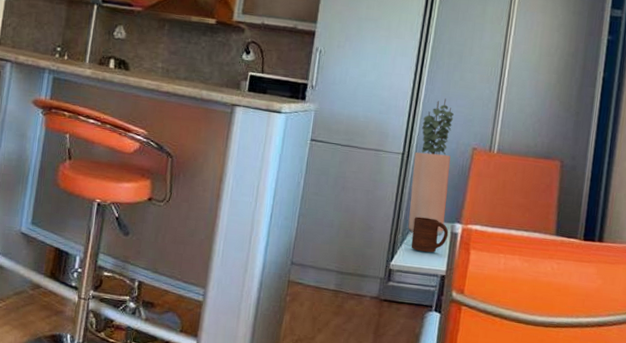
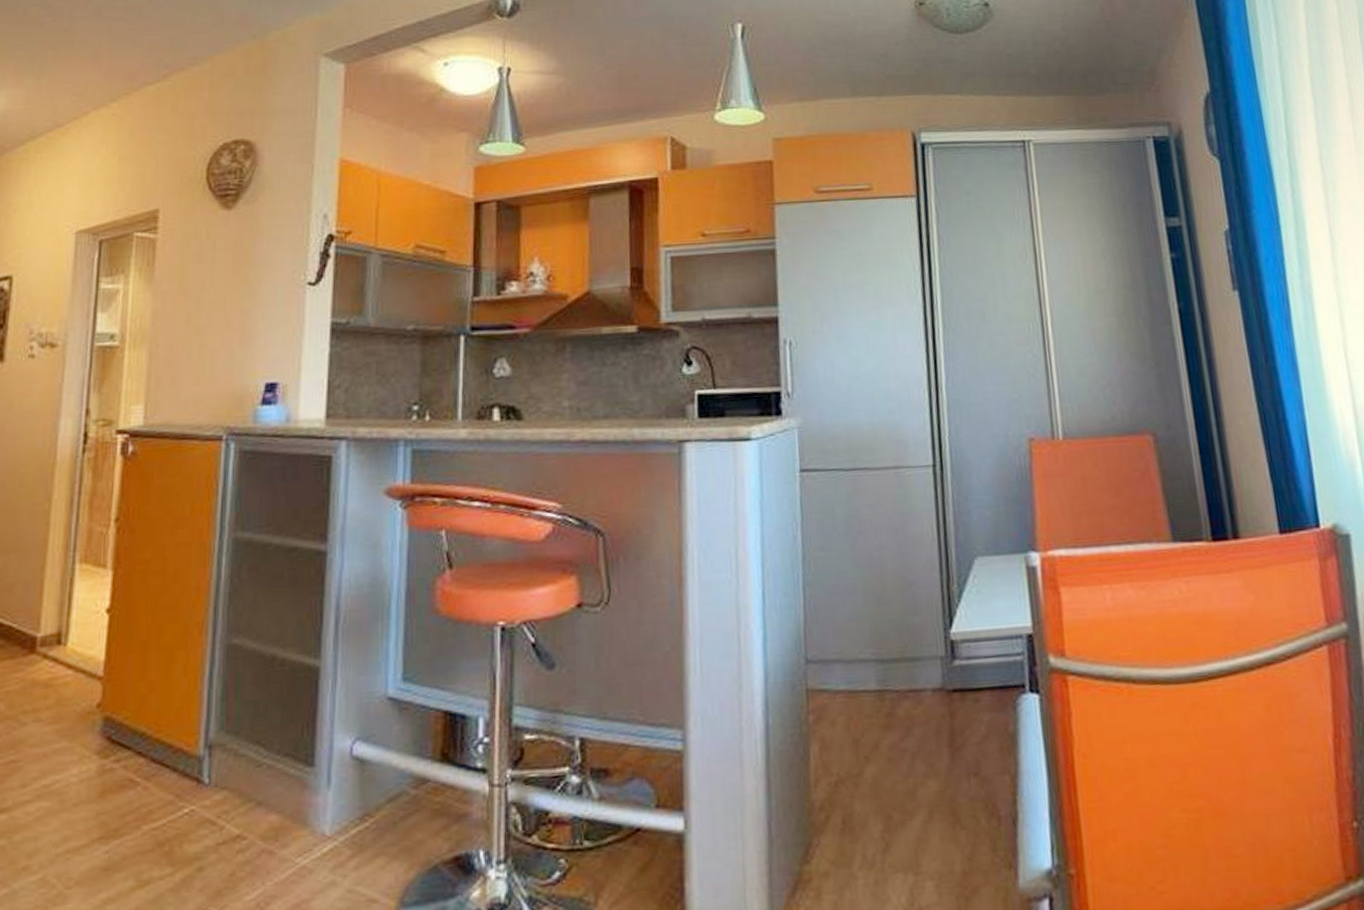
vase: present [408,98,455,236] -> none [950,376,1015,579]
cup: present [411,216,449,253] -> none [970,551,1024,605]

